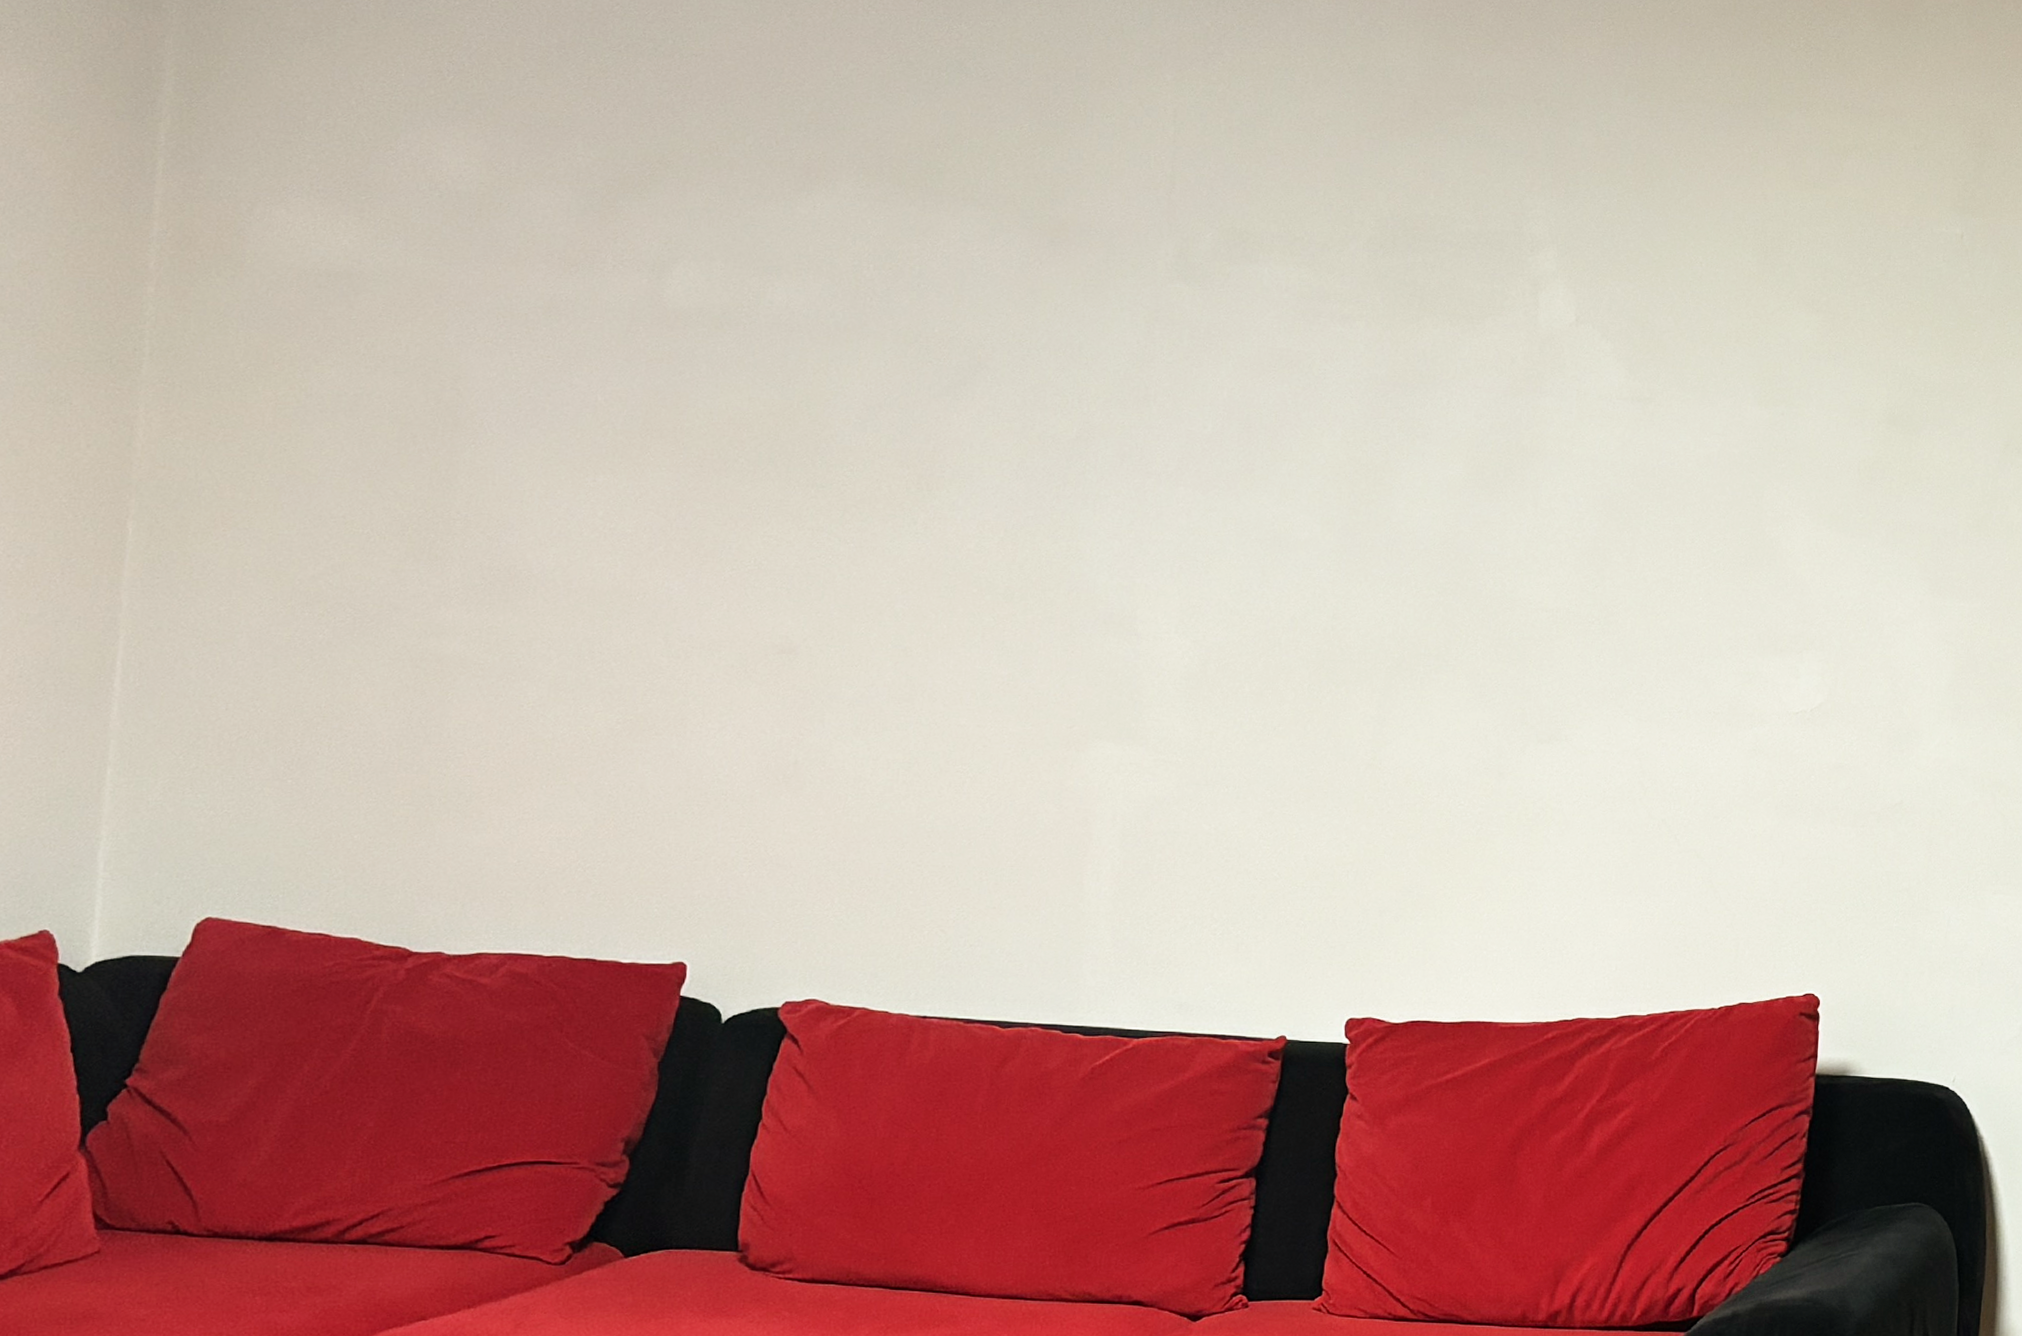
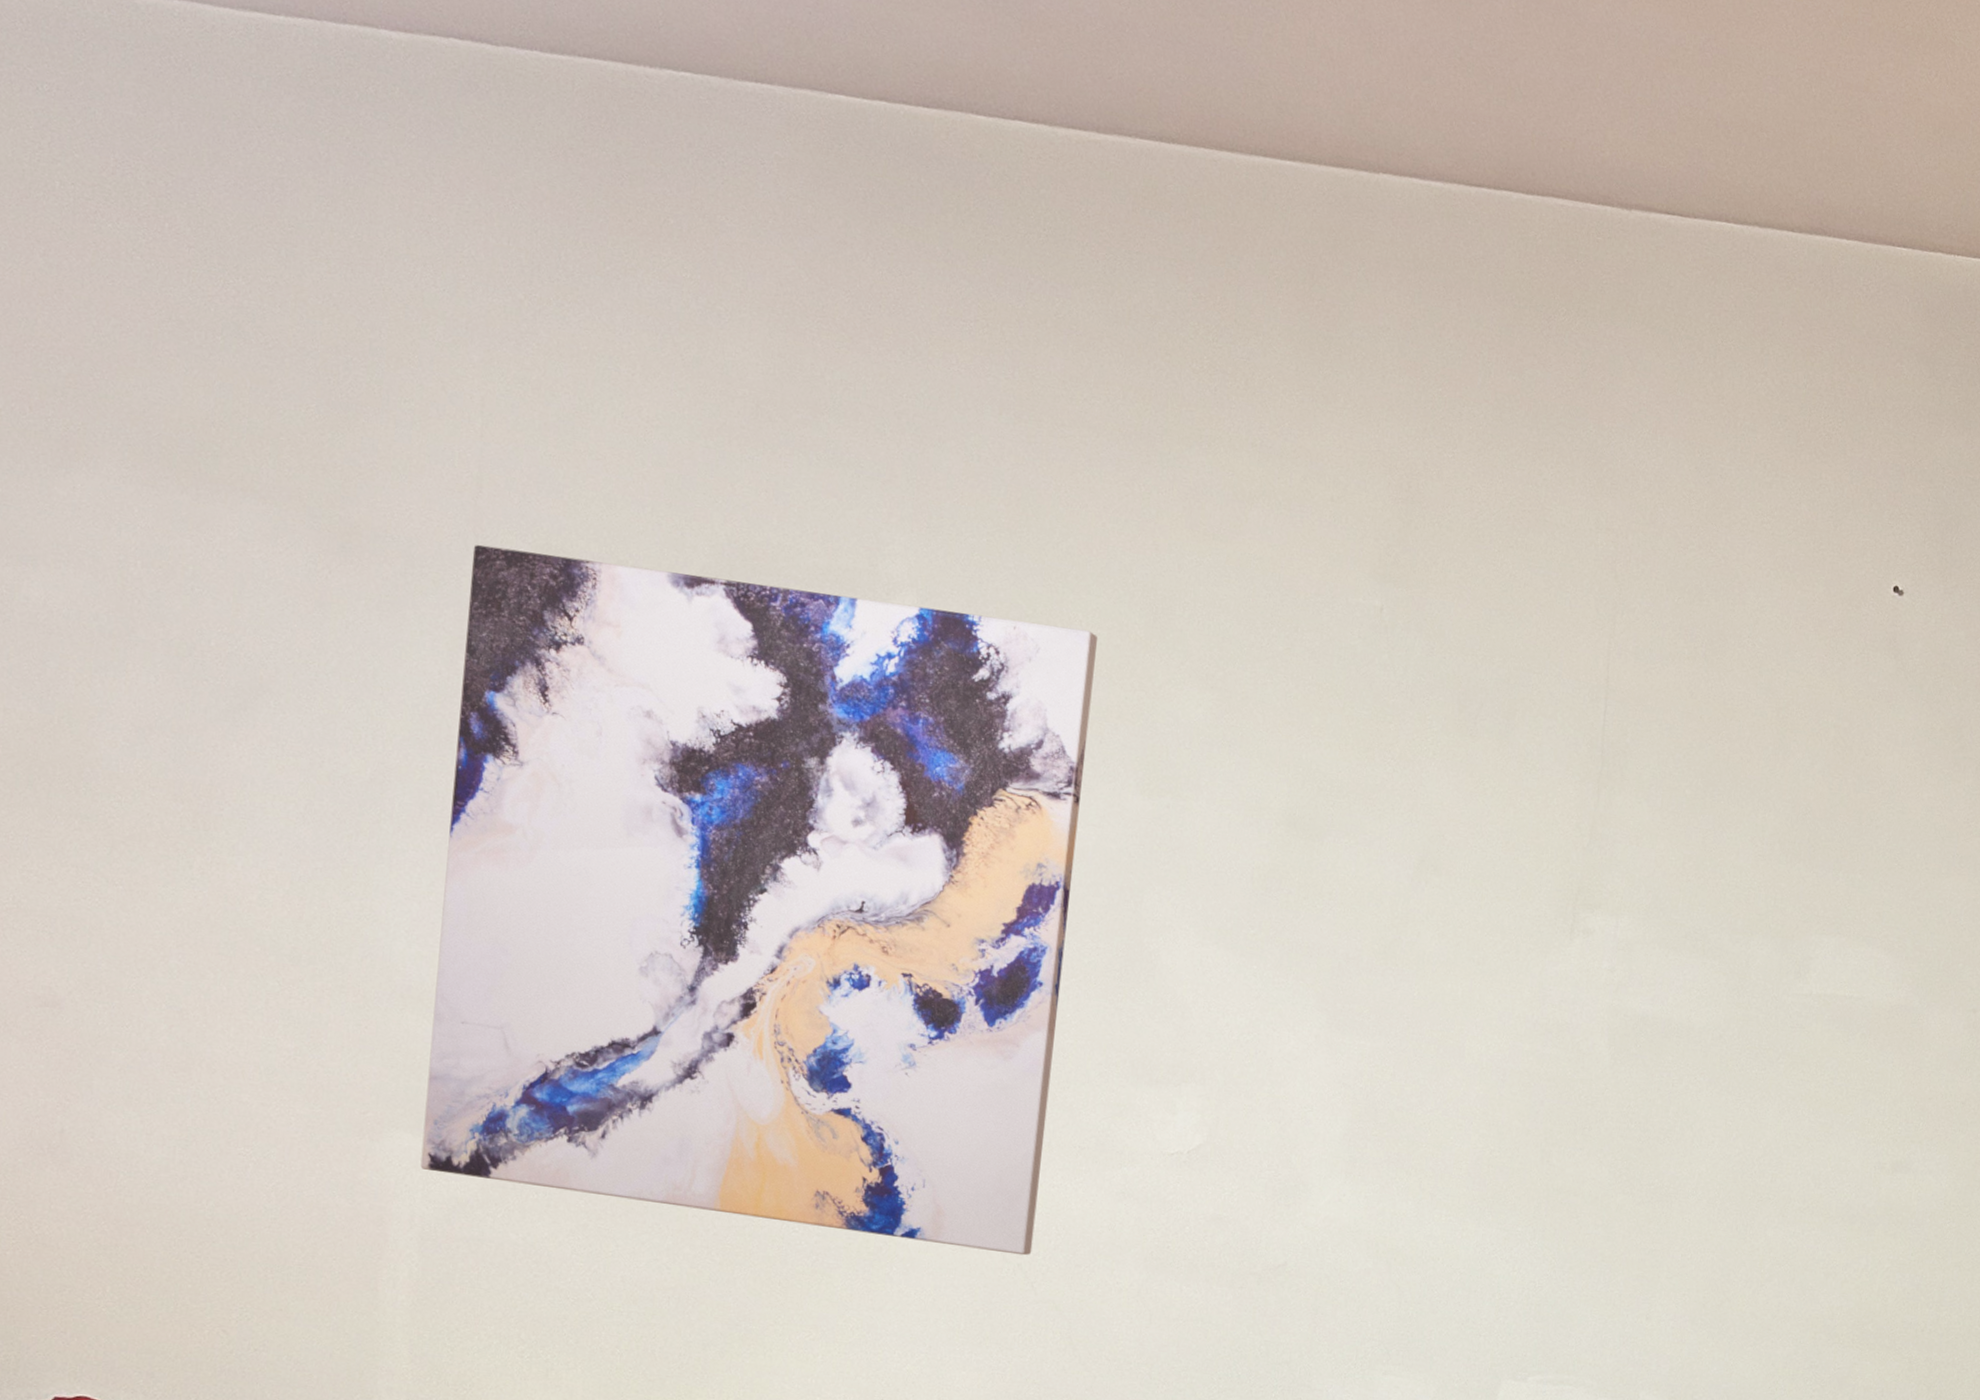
wall art: none [1121,231,1717,812] -> present [420,544,1098,1256]

